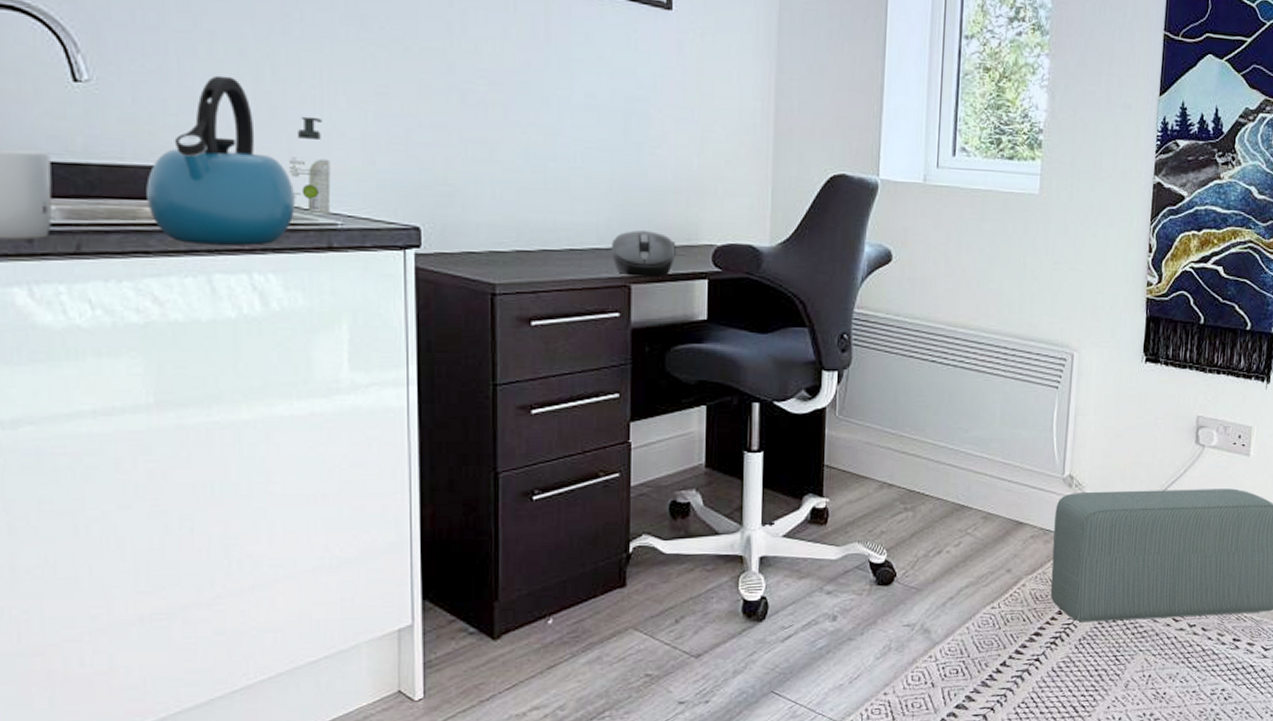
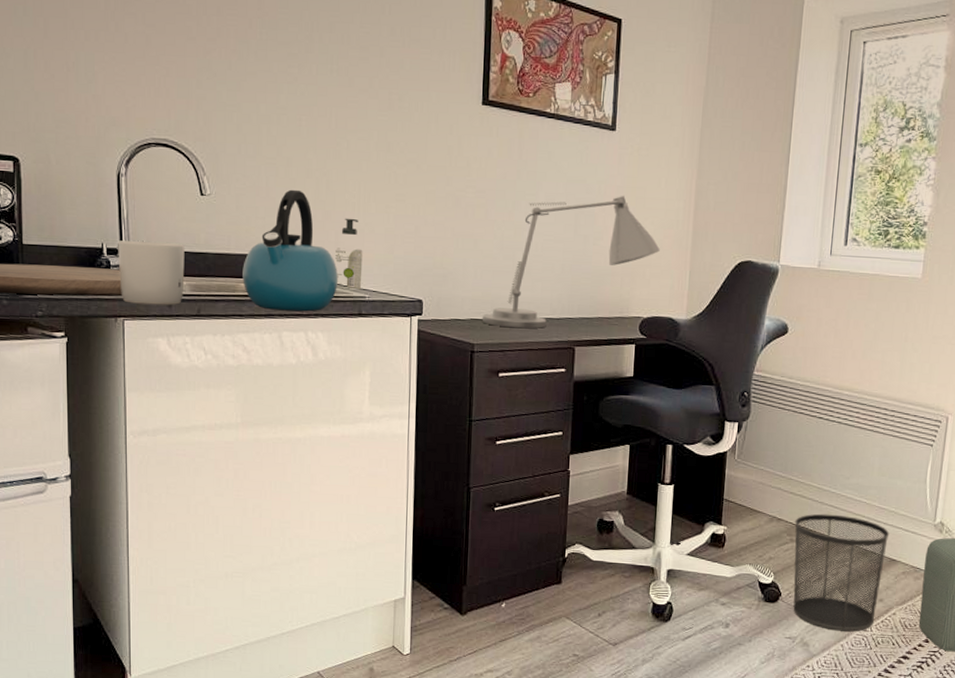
desk lamp: none [504,91,734,263] -> present [482,195,660,329]
computer mouse: present [612,230,677,278] -> none [561,304,612,342]
waste bin: none [909,474,1015,612] -> present [793,513,890,632]

